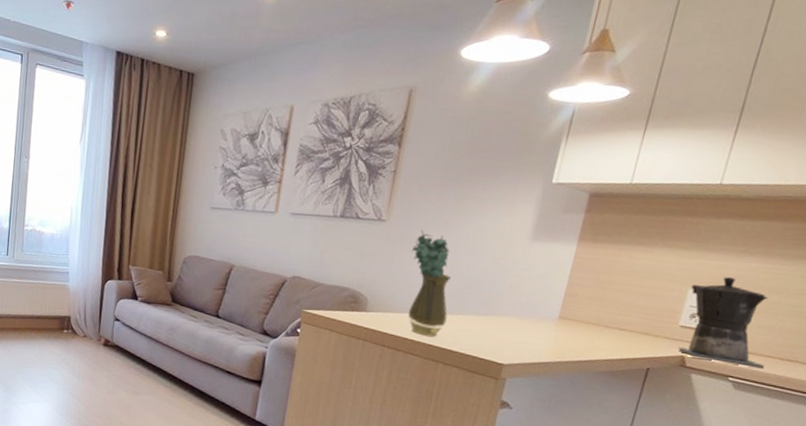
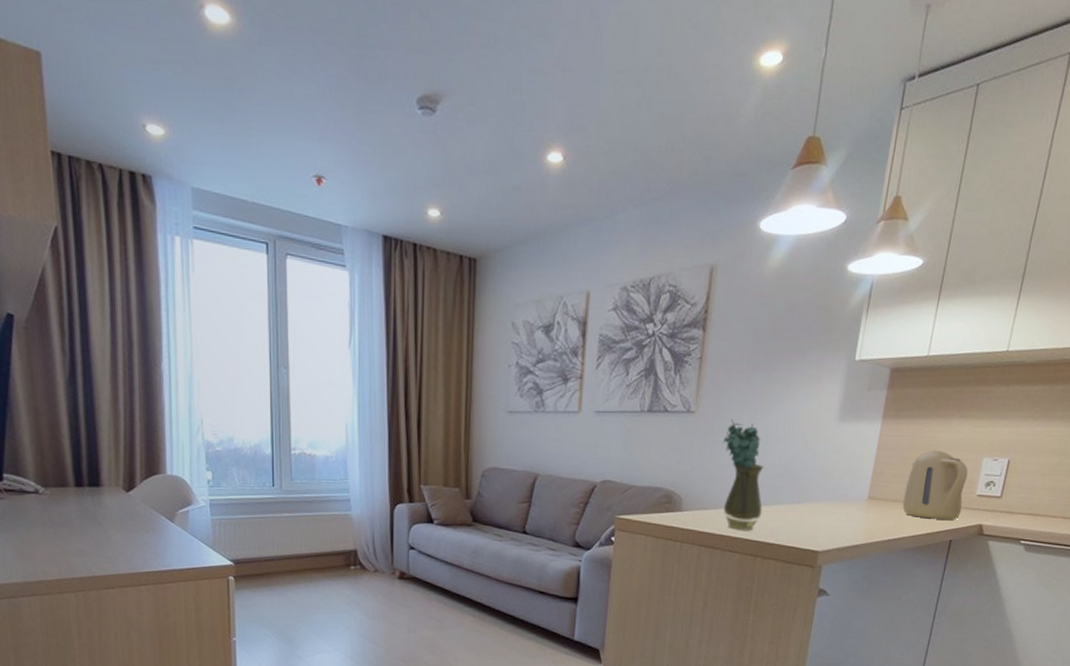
kettle: none [595,277,671,348] -> present [902,450,968,520]
coffee maker: present [678,277,769,369] -> none [976,443,1052,529]

